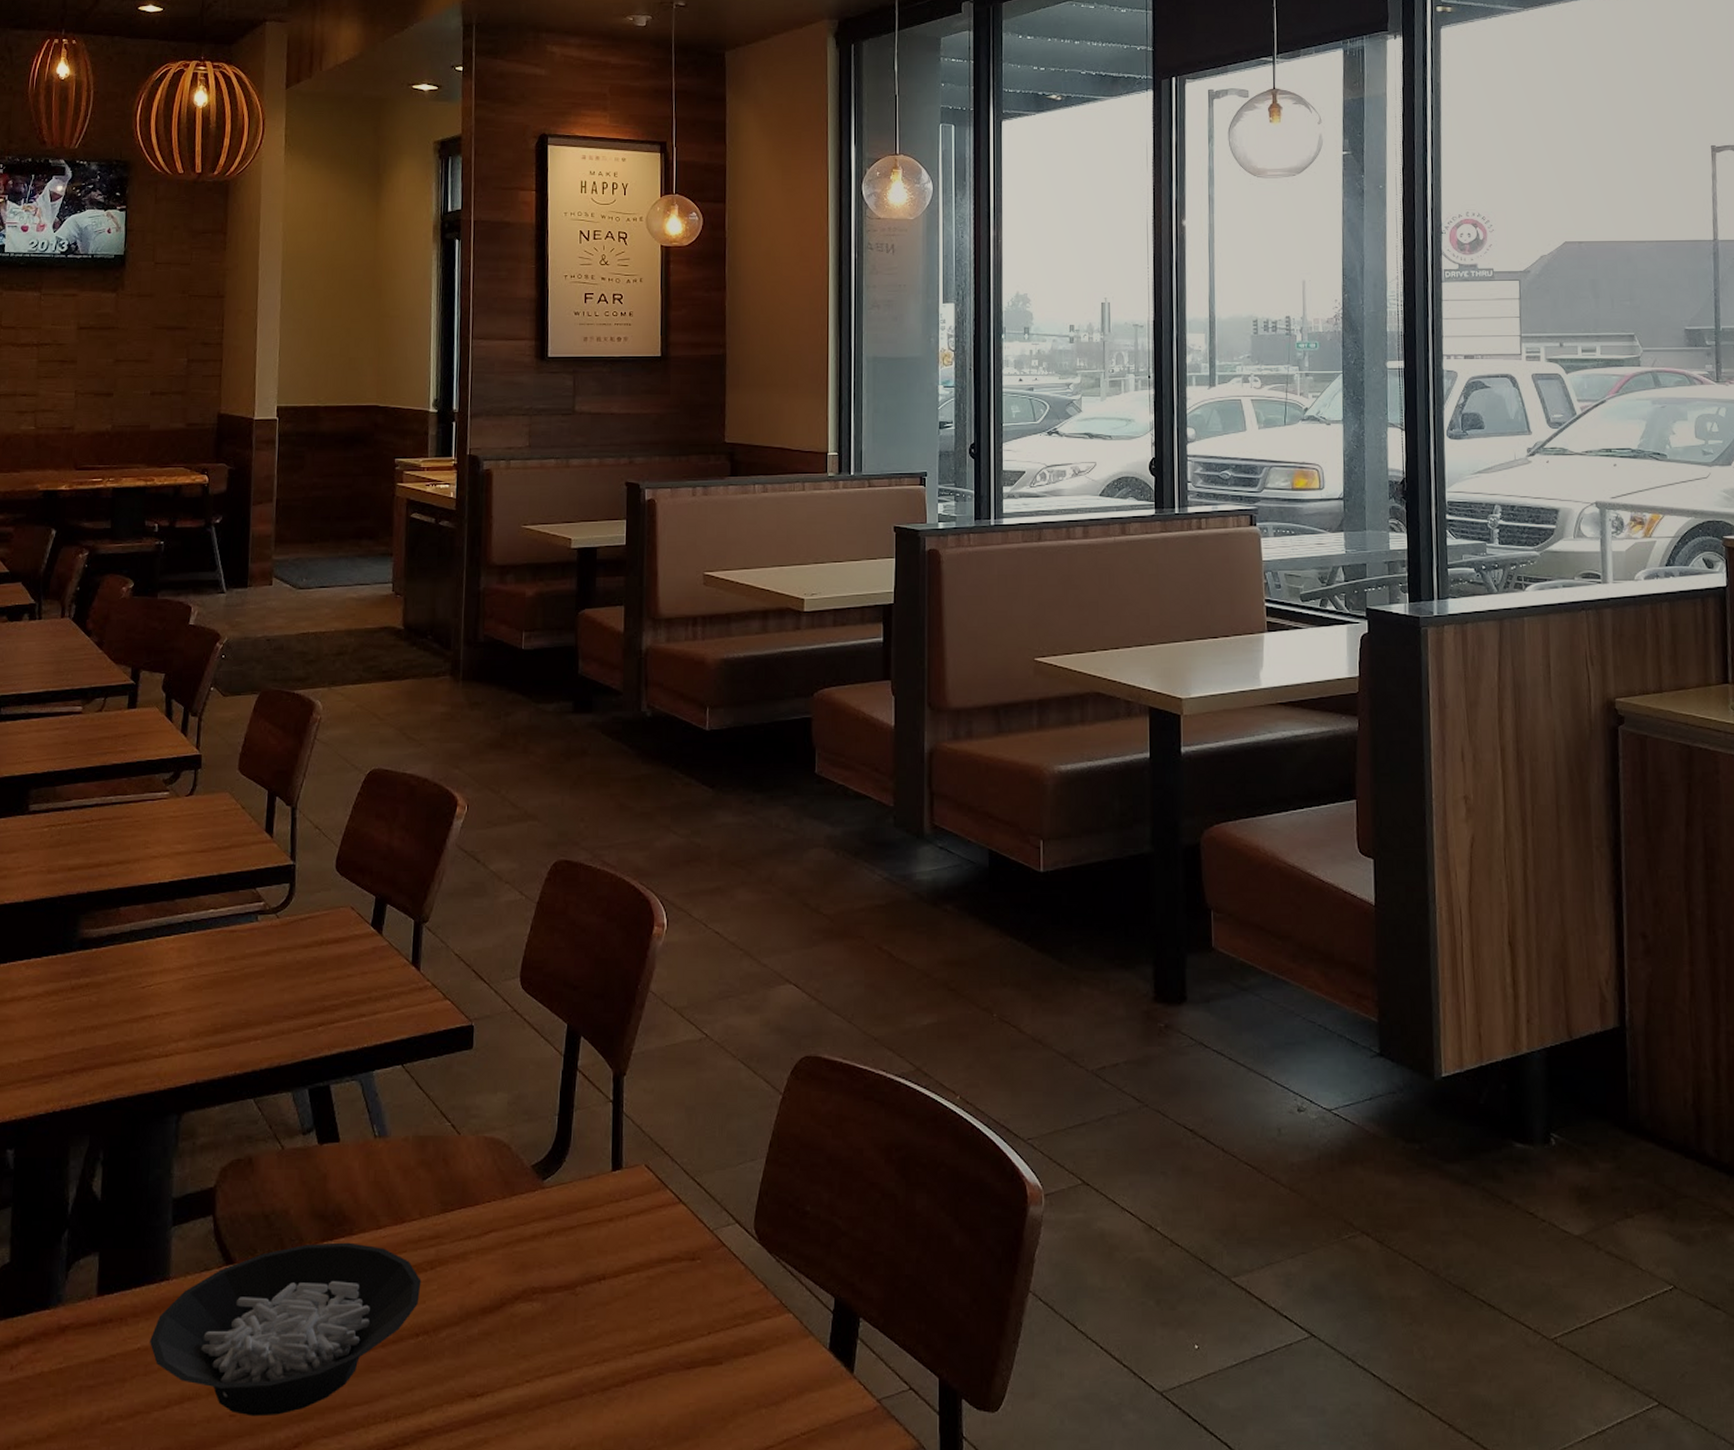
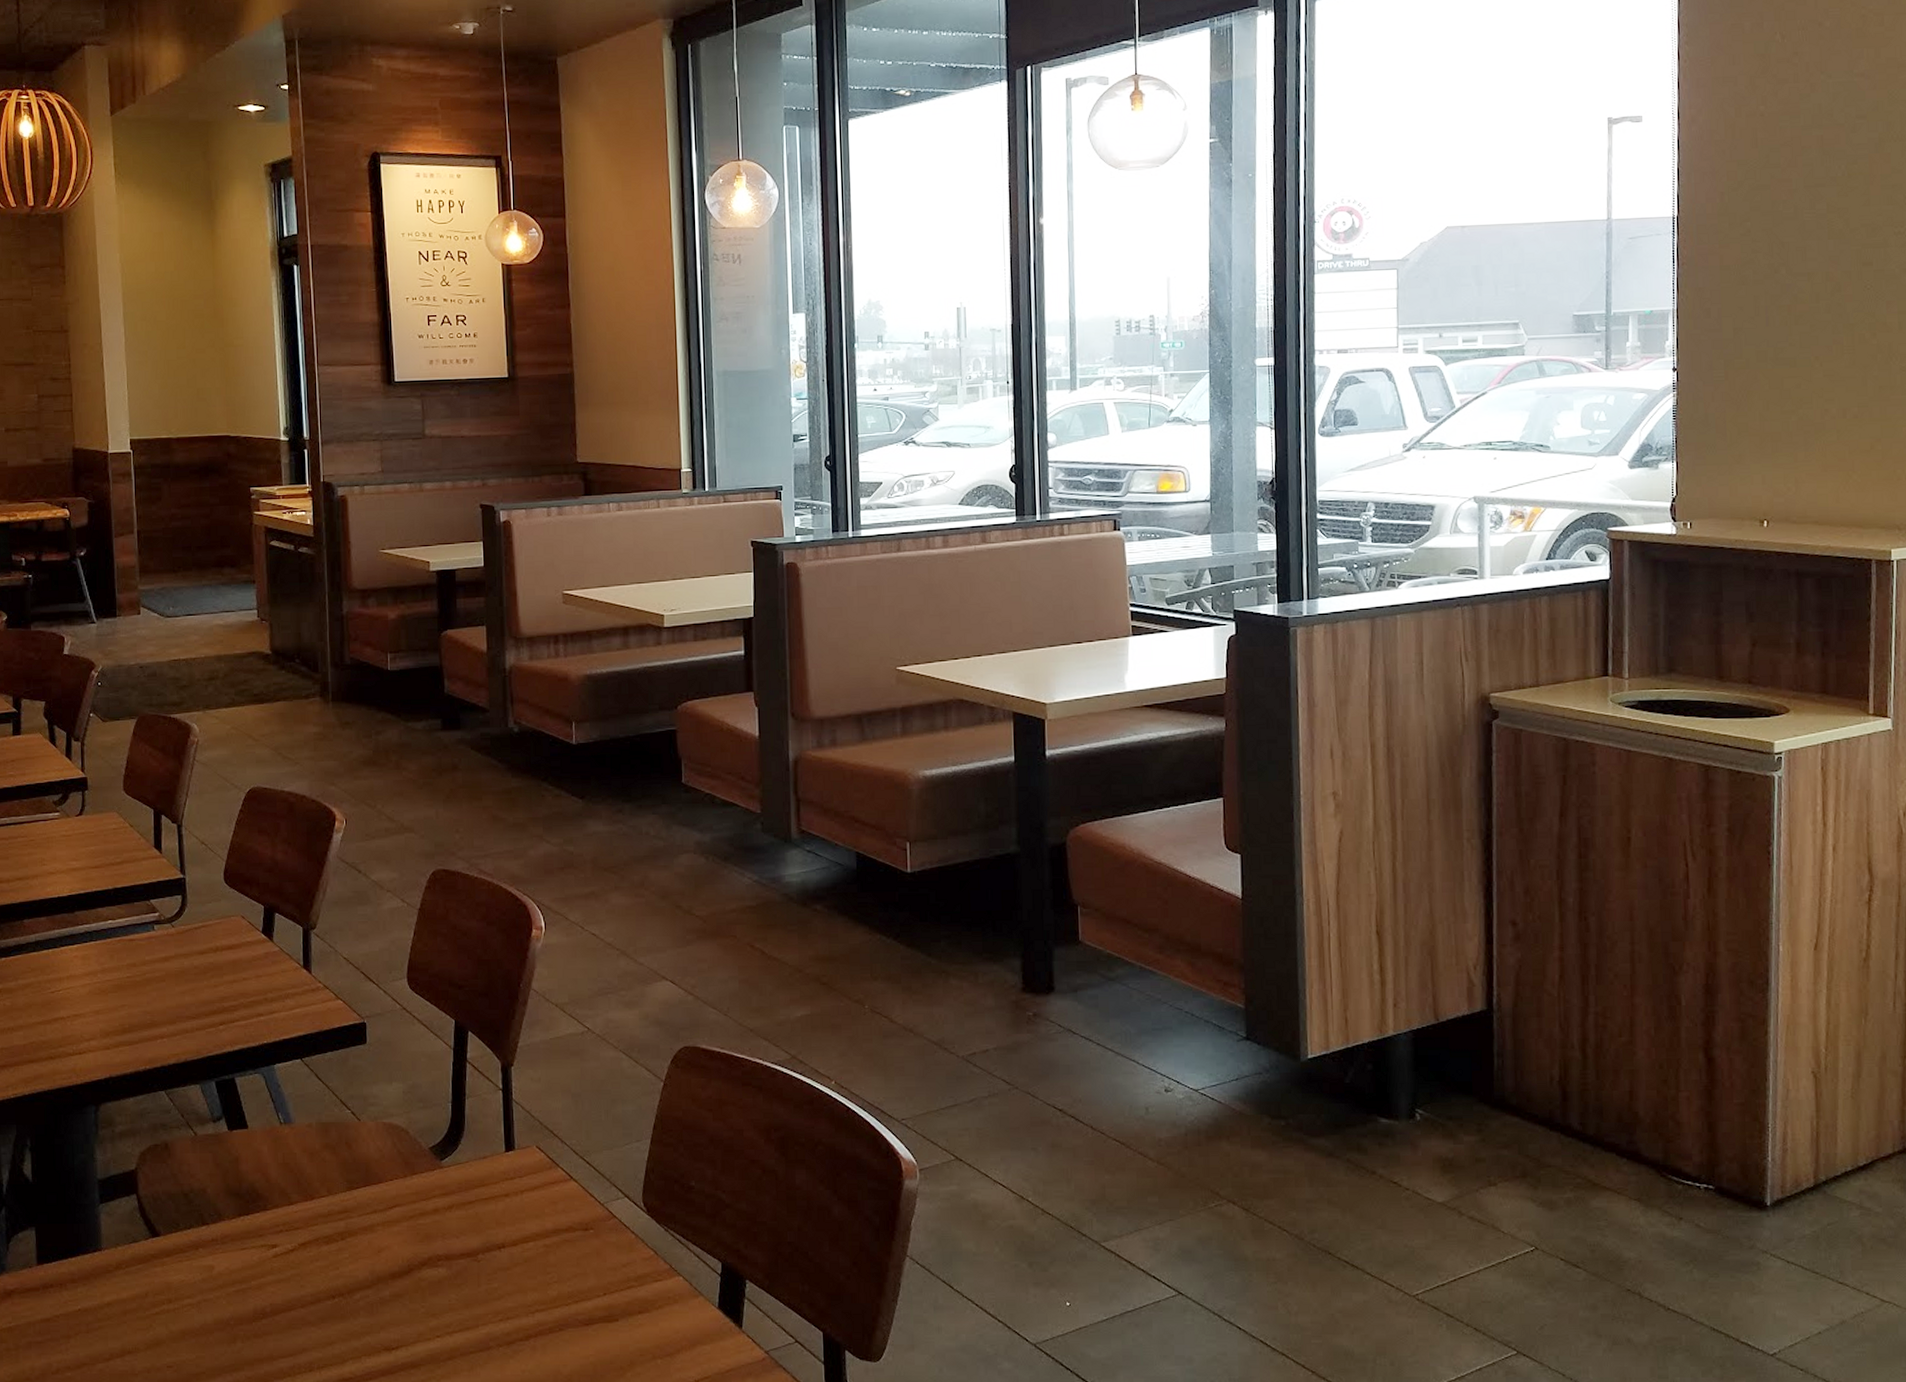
cereal bowl: present [150,1242,421,1417] -> none [89,1217,334,1367]

